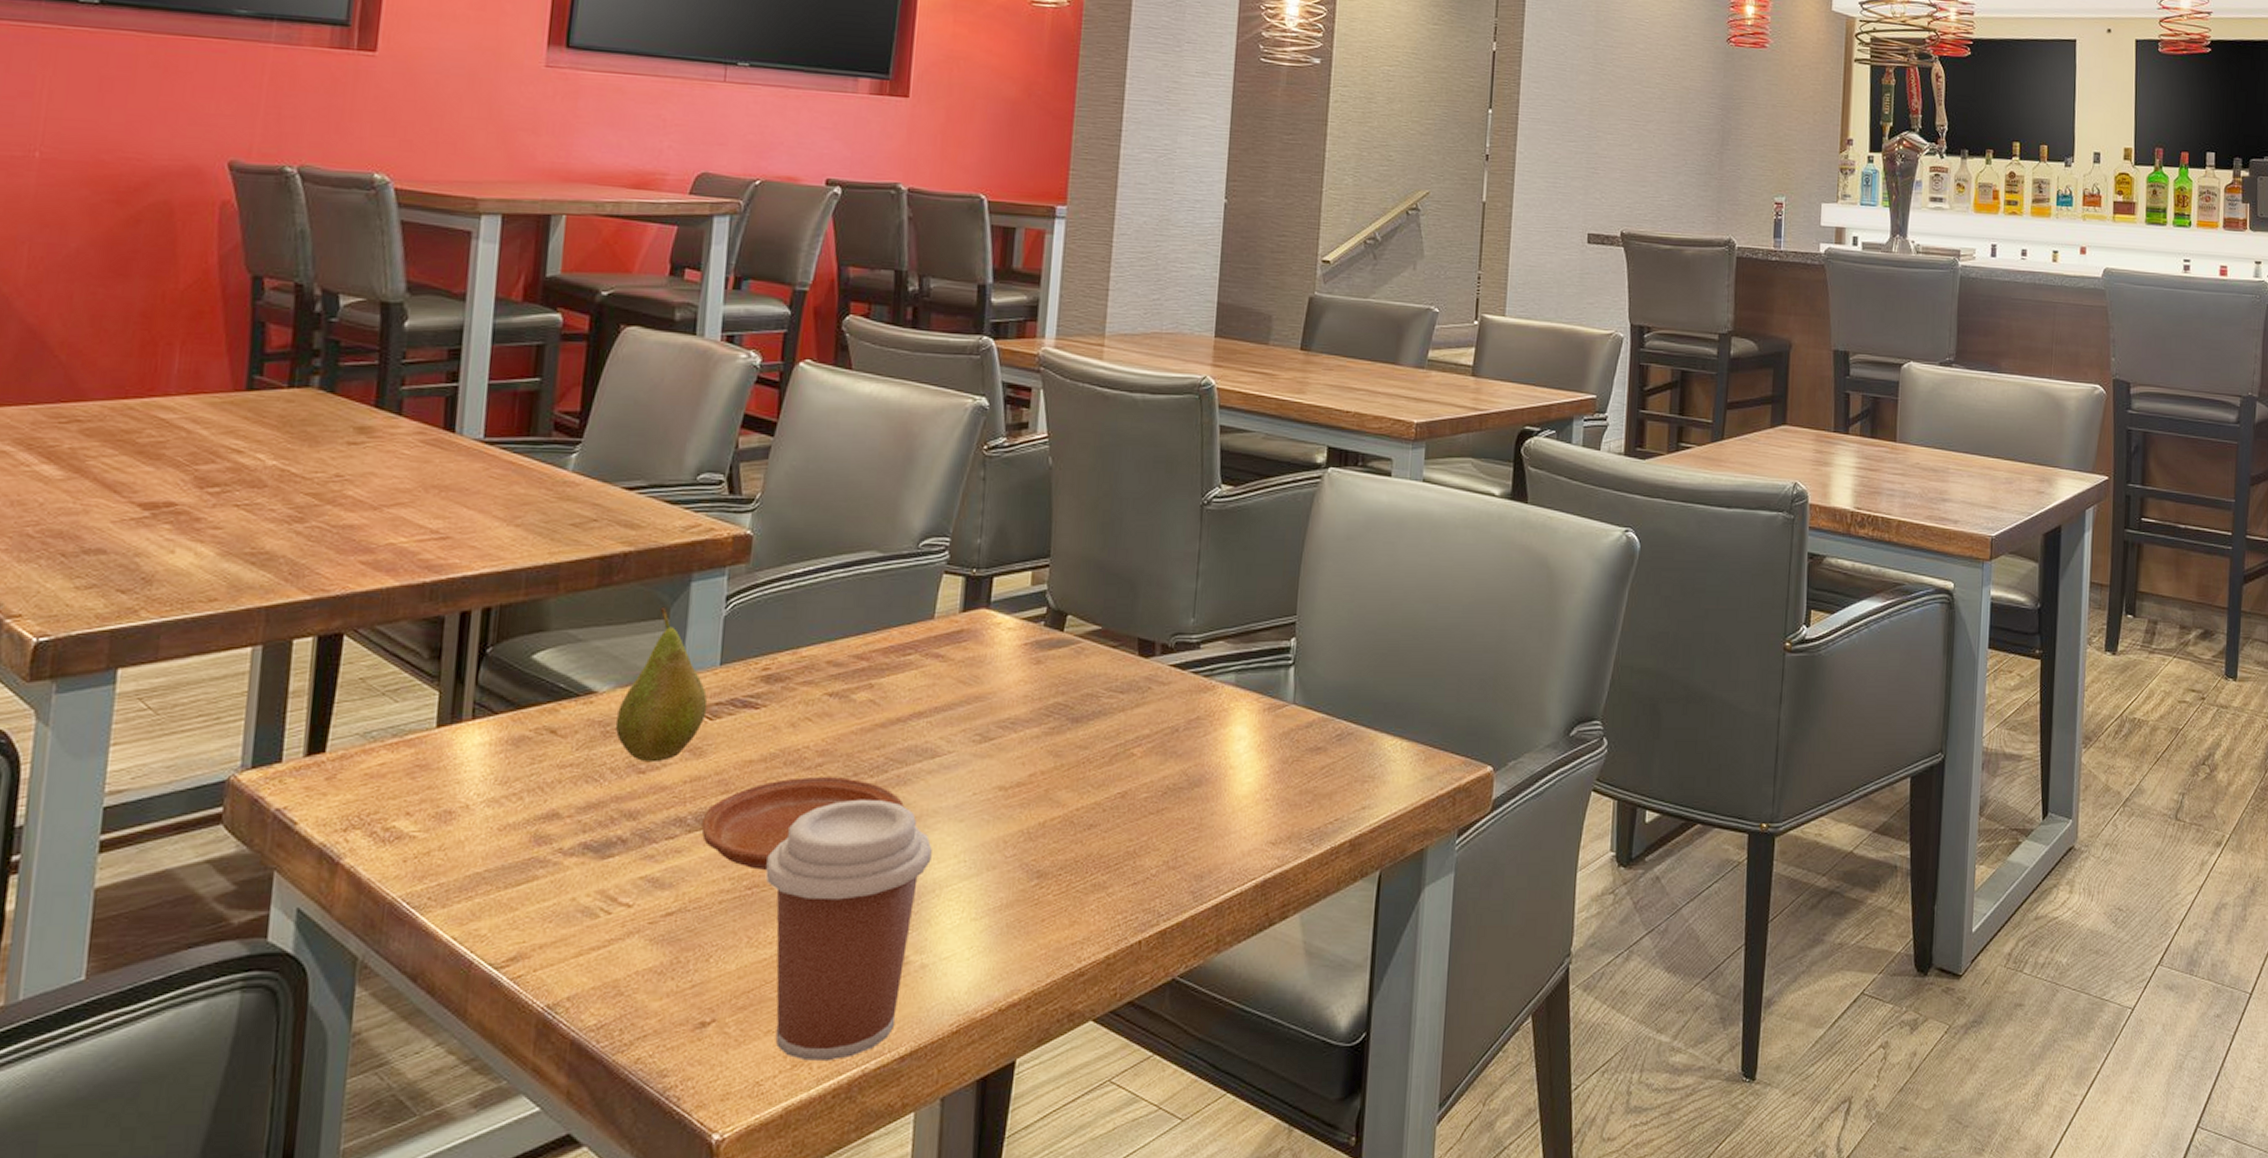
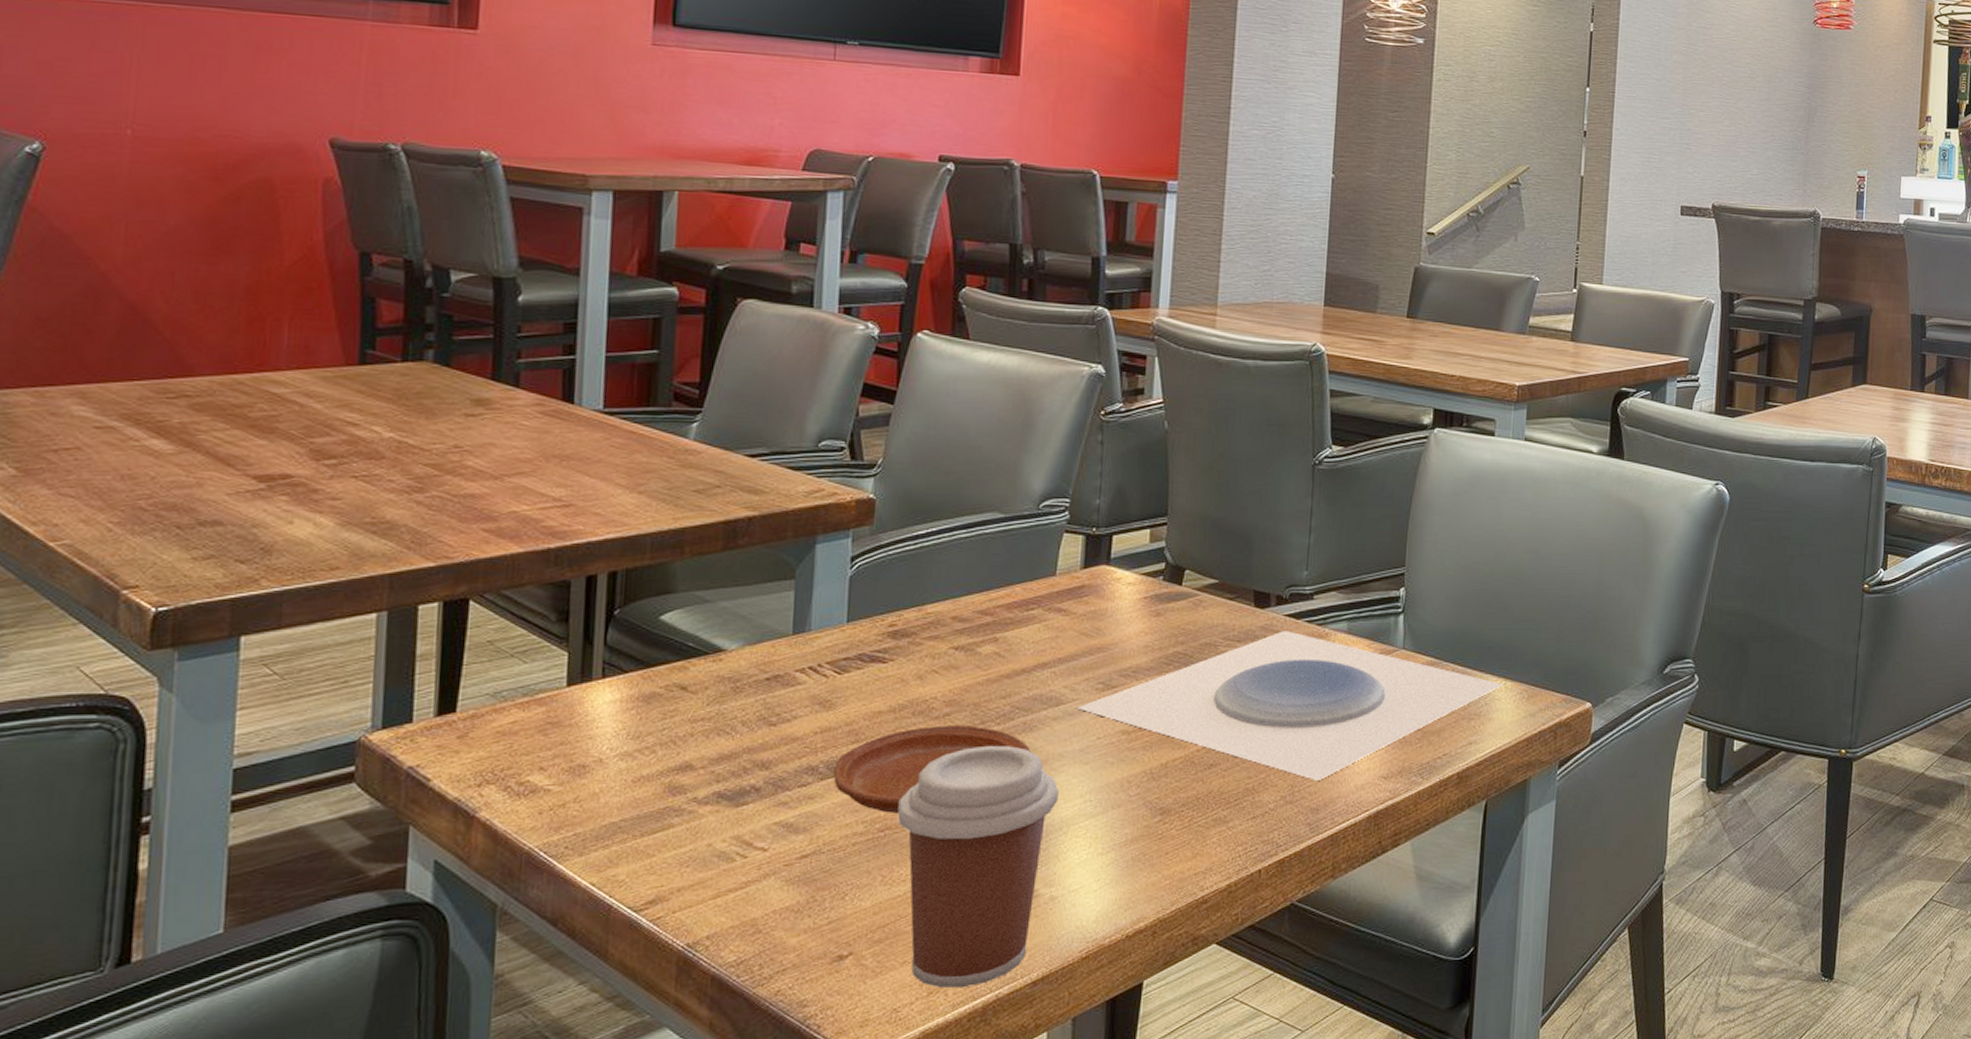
fruit: present [615,606,708,763] -> none [745,568,836,716]
plate: none [953,682,1399,845] -> present [1077,631,1503,780]

